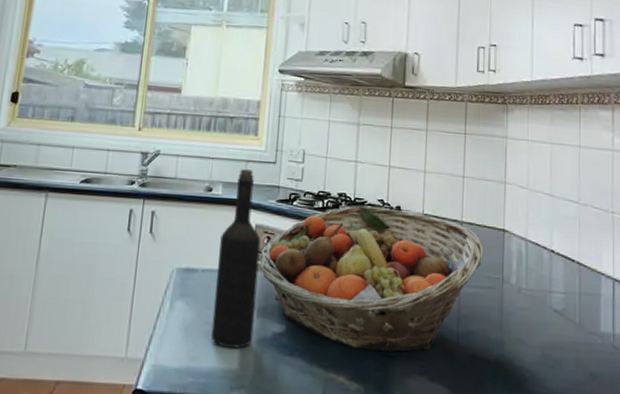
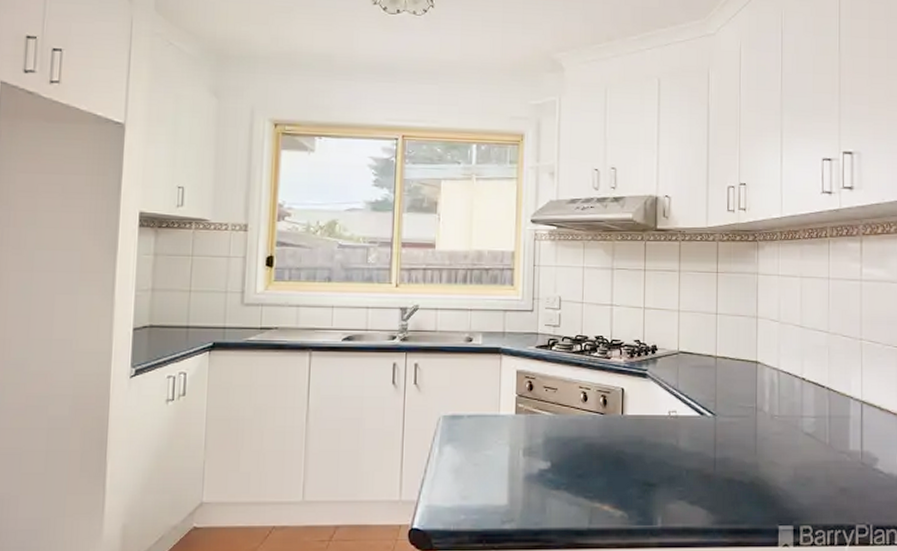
wine bottle: present [210,169,261,348] -> none [480,319,523,486]
fruit basket: present [259,205,484,352] -> none [522,346,737,480]

